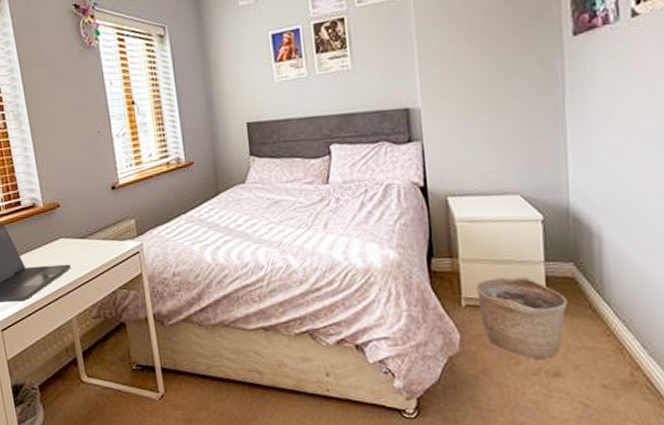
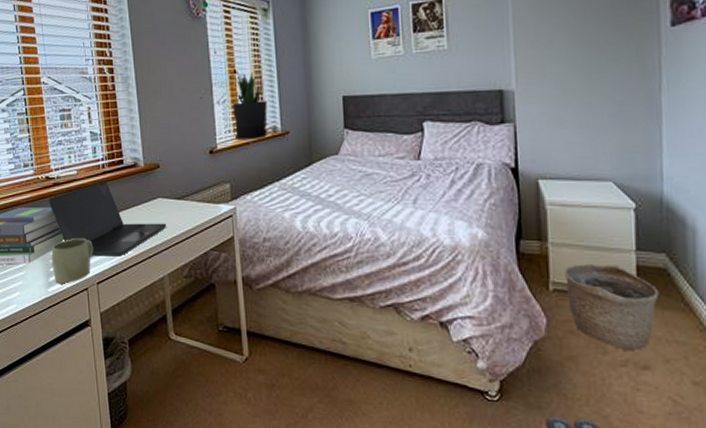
planter: none [131,102,171,175] -> present [231,72,268,141]

